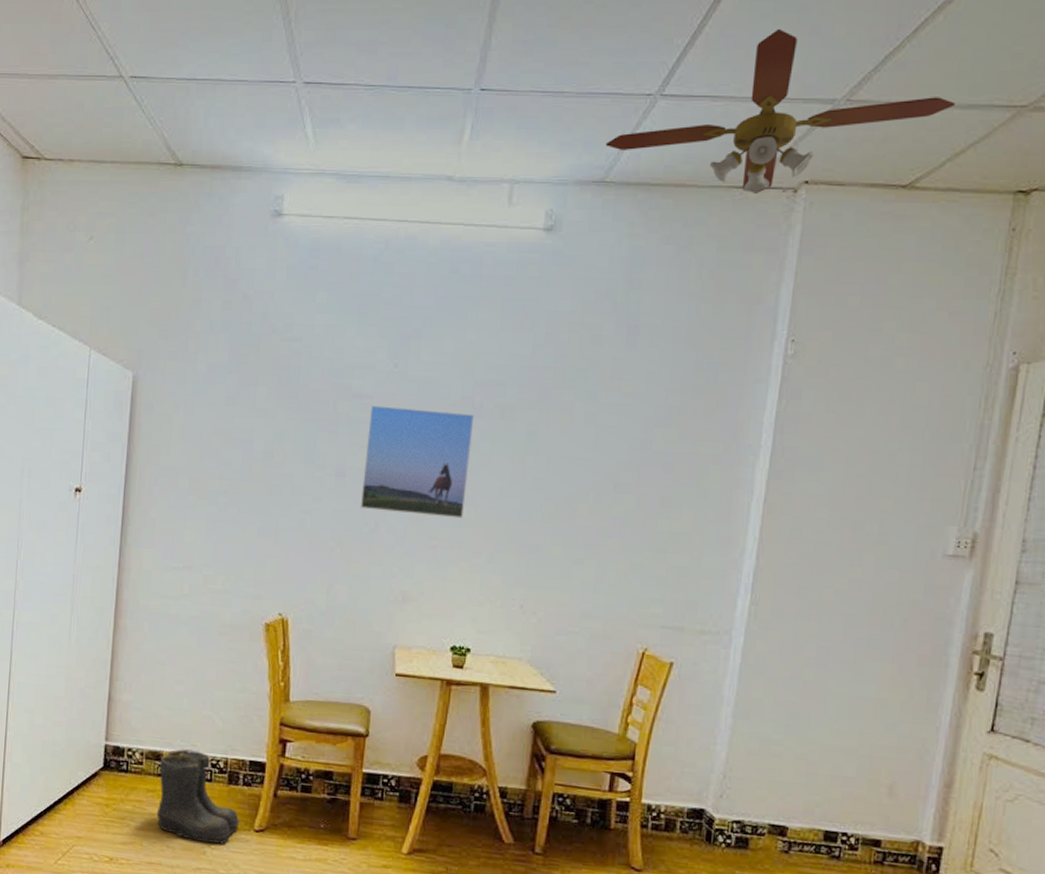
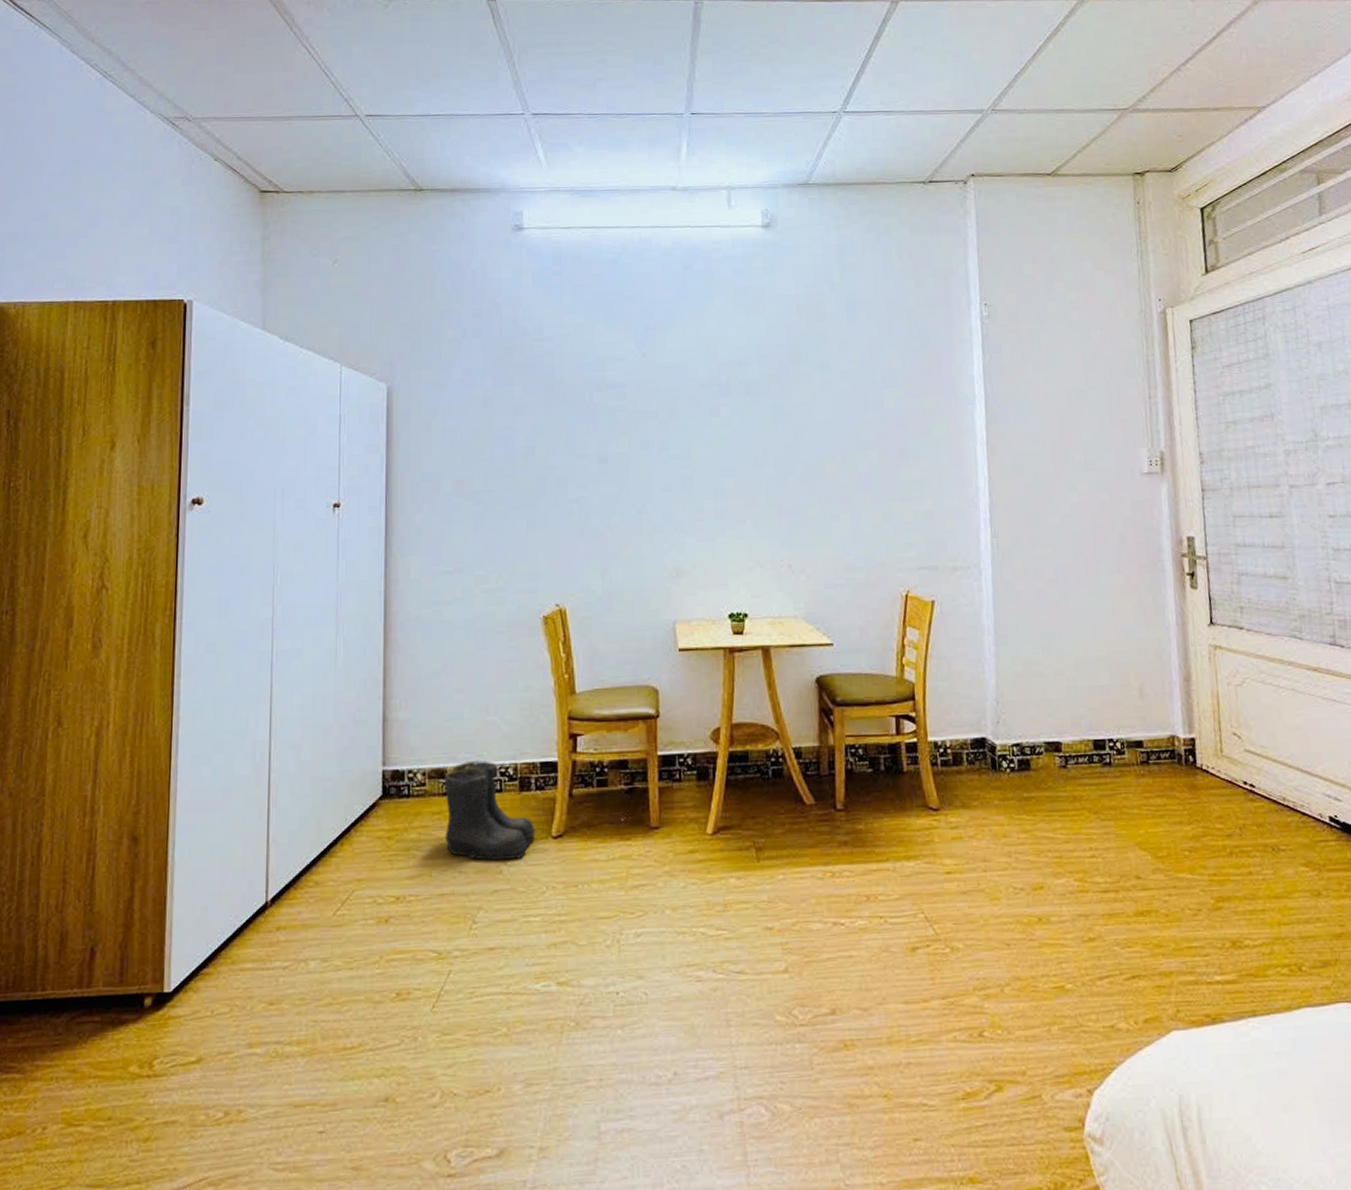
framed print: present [360,405,475,519] -> none [624,392,725,492]
ceiling fan: present [605,28,955,193] -> none [804,57,1075,186]

